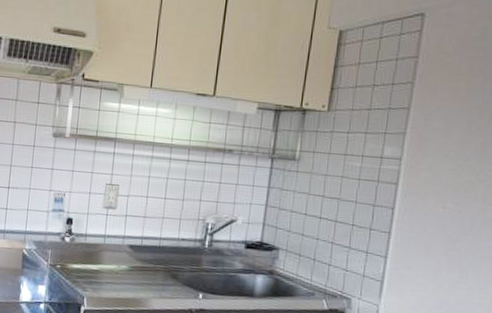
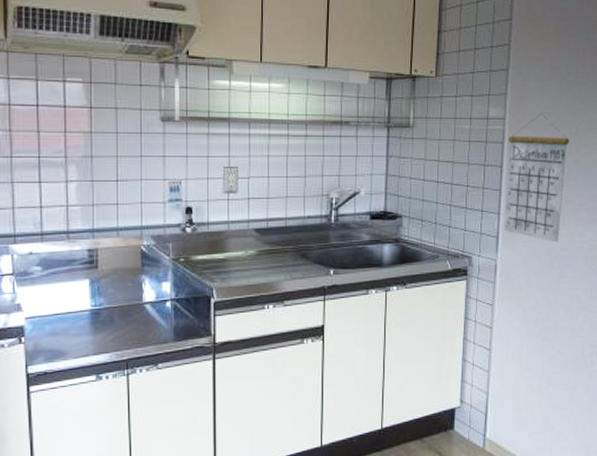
calendar: none [389,156,475,296] -> present [503,113,569,243]

